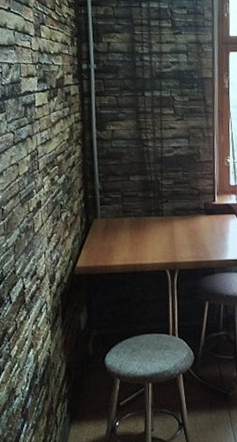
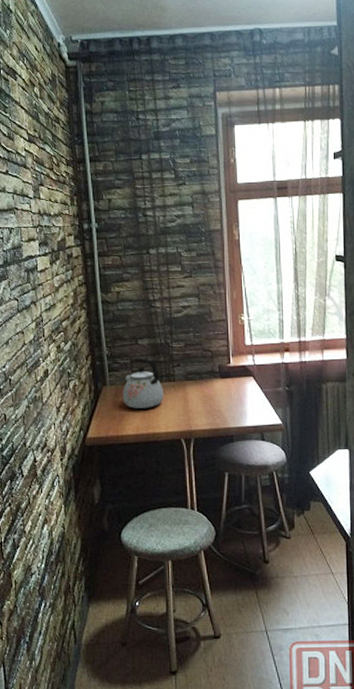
kettle: none [112,193,152,241] -> present [122,358,164,409]

